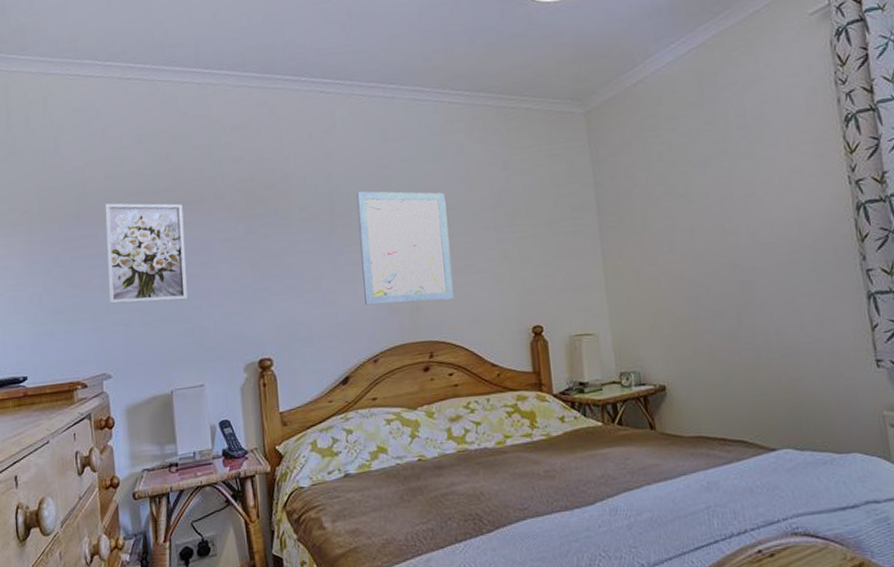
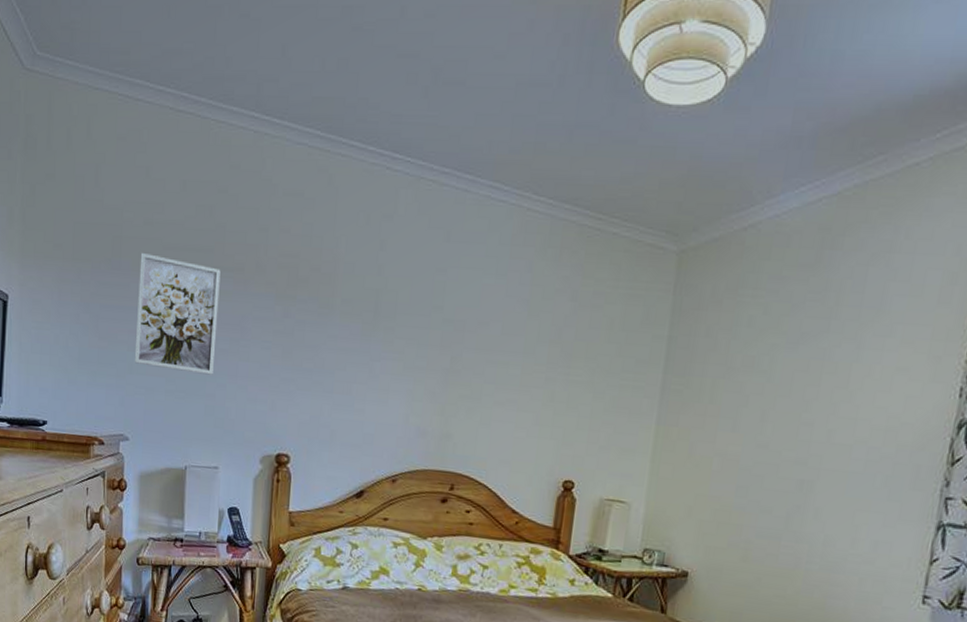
wall art: present [356,191,455,306] -> none [394,294,501,433]

